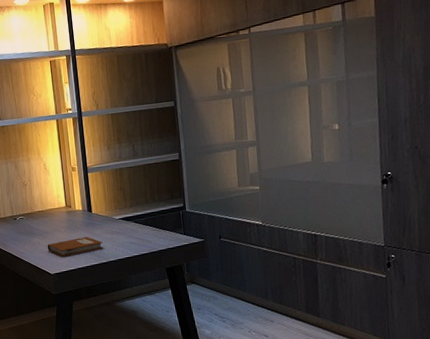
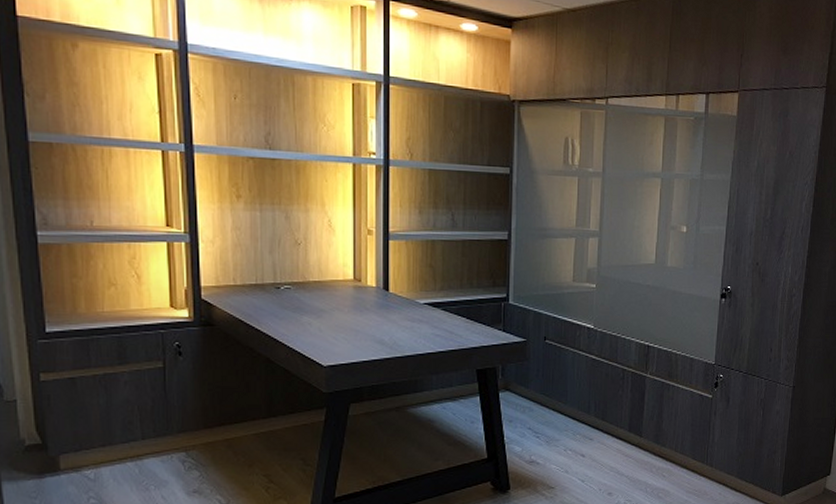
notebook: present [47,236,103,257] -> none [321,321,399,345]

